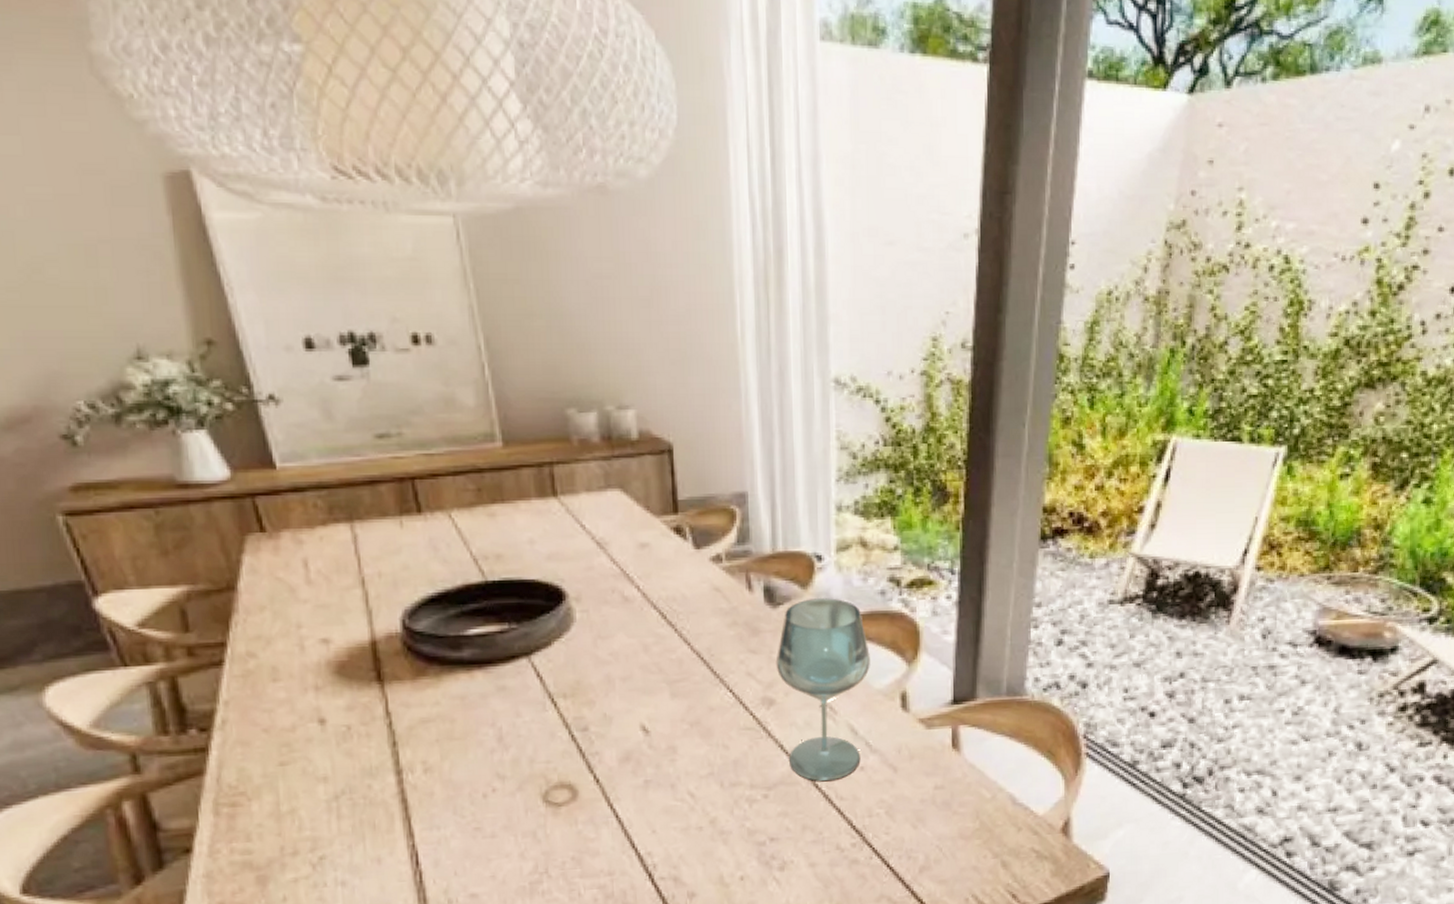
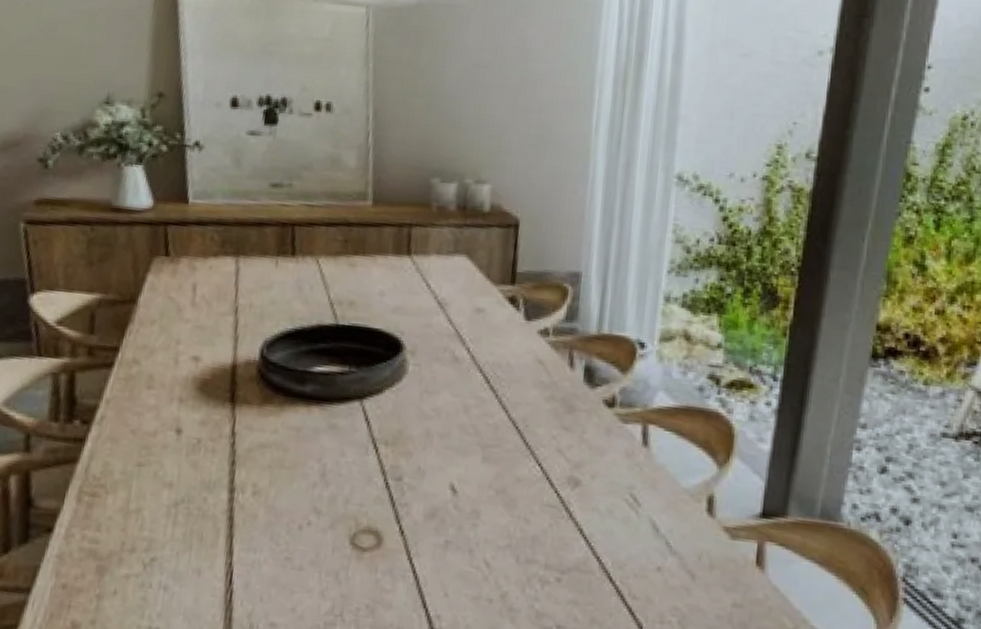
wine glass: present [775,598,870,781] -> none [586,384,681,576]

